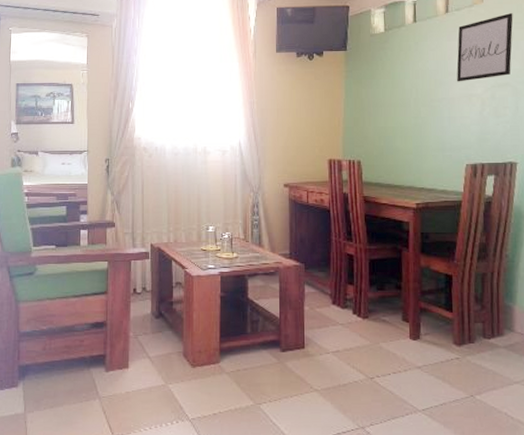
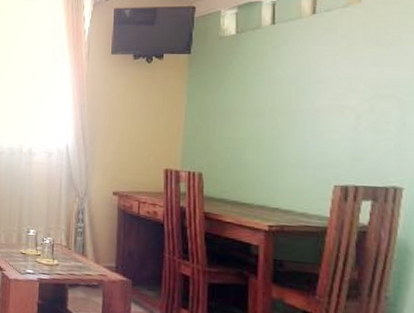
wall art: present [457,13,513,82] -> none [325,14,401,92]

